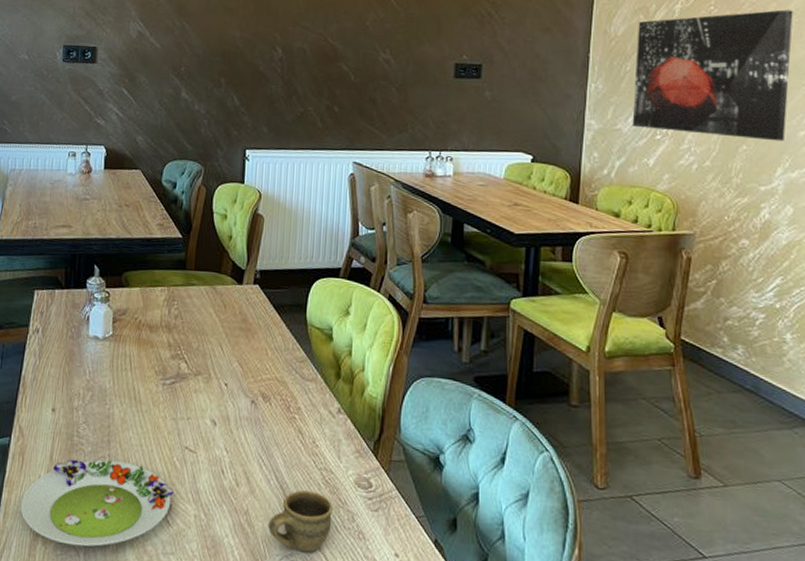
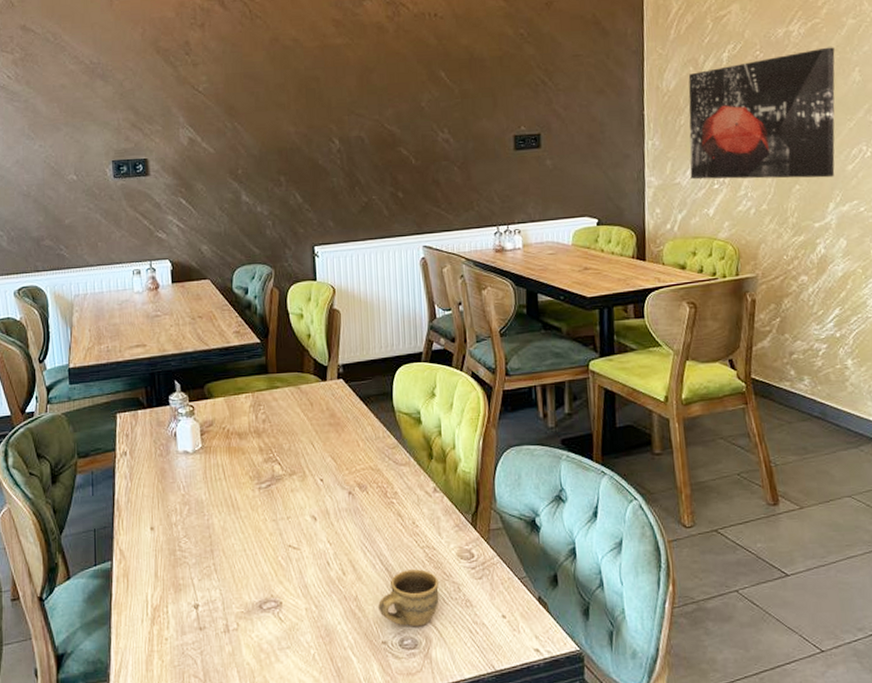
salad plate: present [20,459,174,547] -> none [132,568,283,655]

